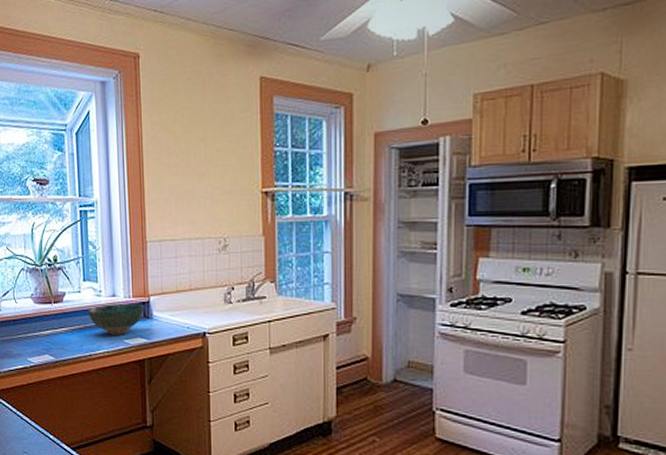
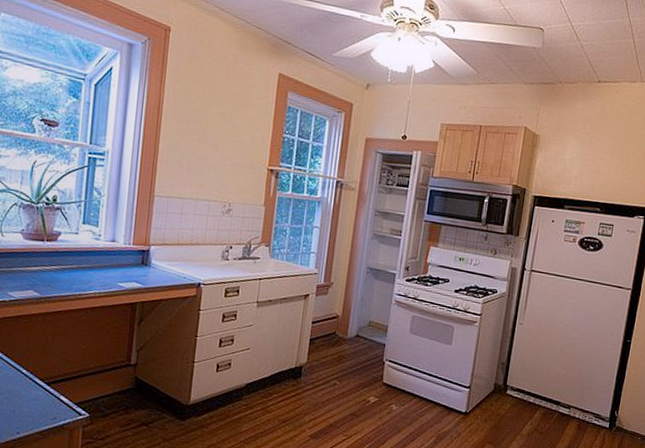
bowl: present [86,303,145,335] -> none [82,248,144,279]

